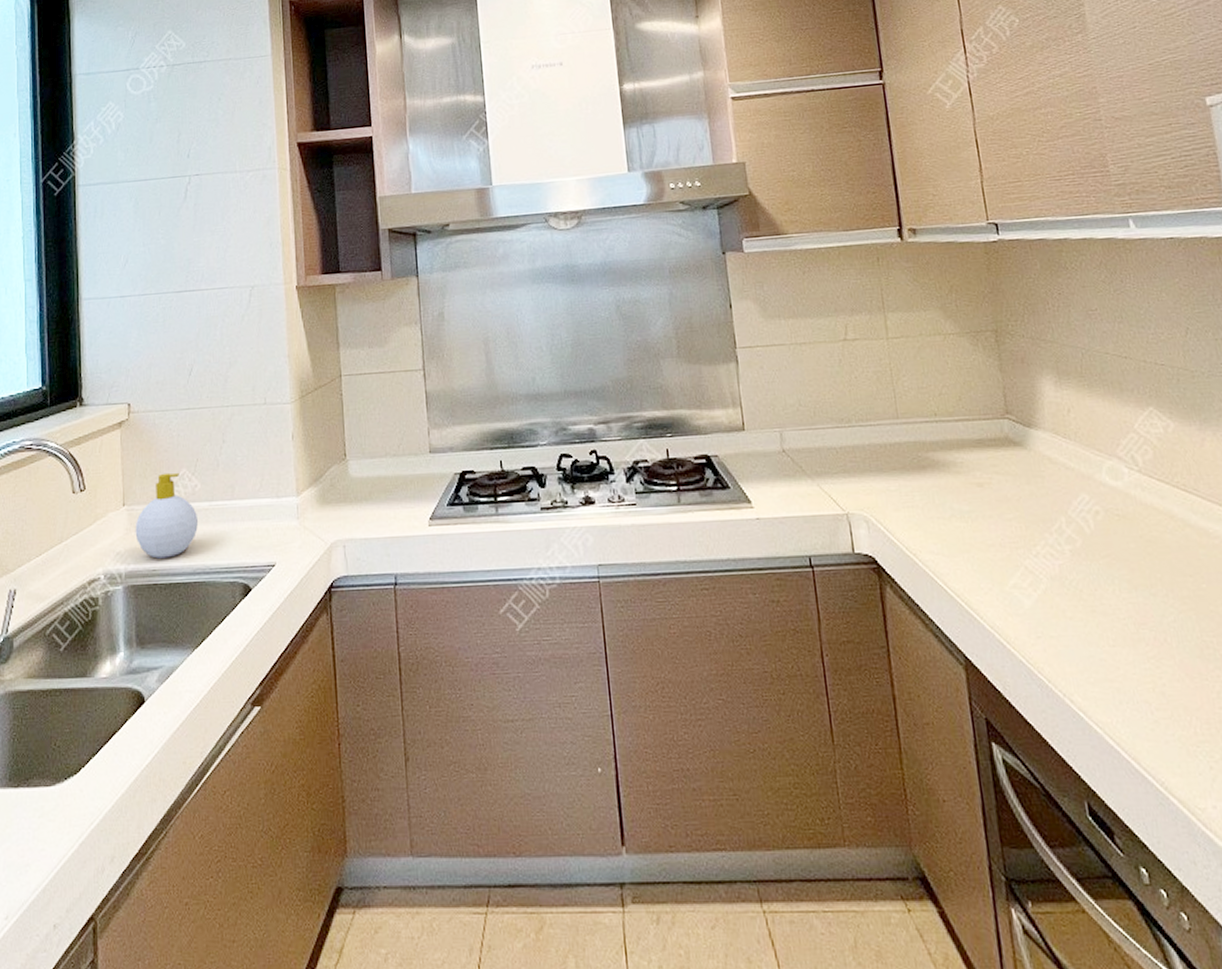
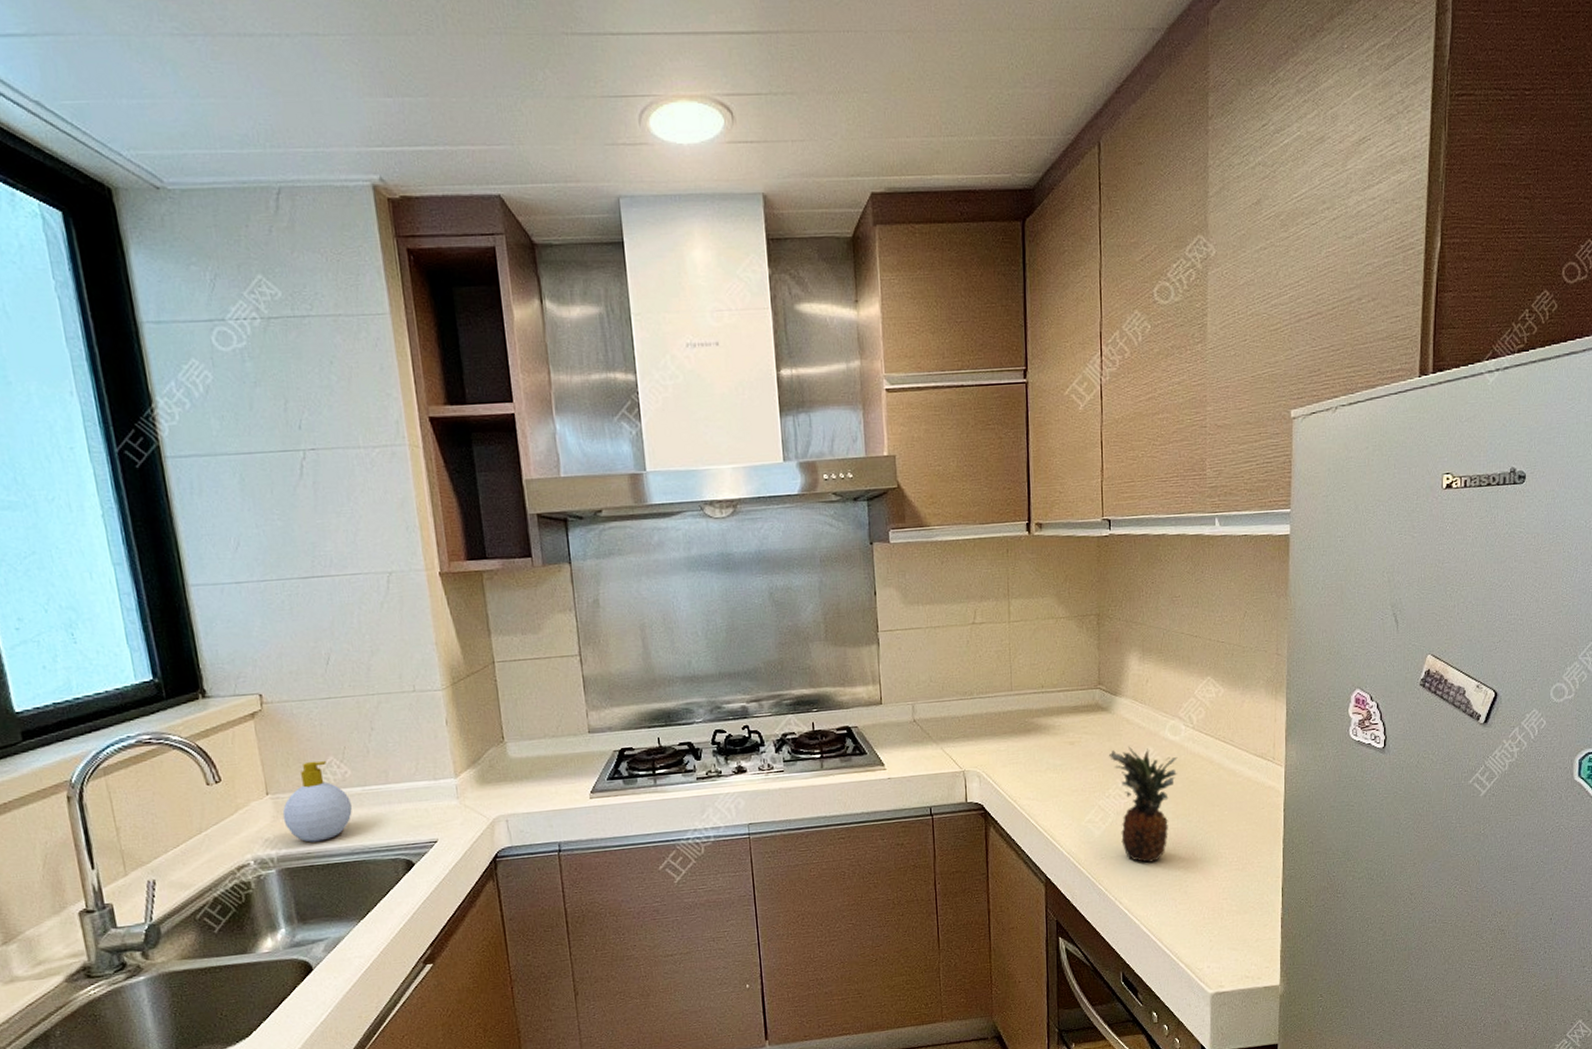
fruit: none [1029,492,1126,648] -> present [1108,746,1178,863]

